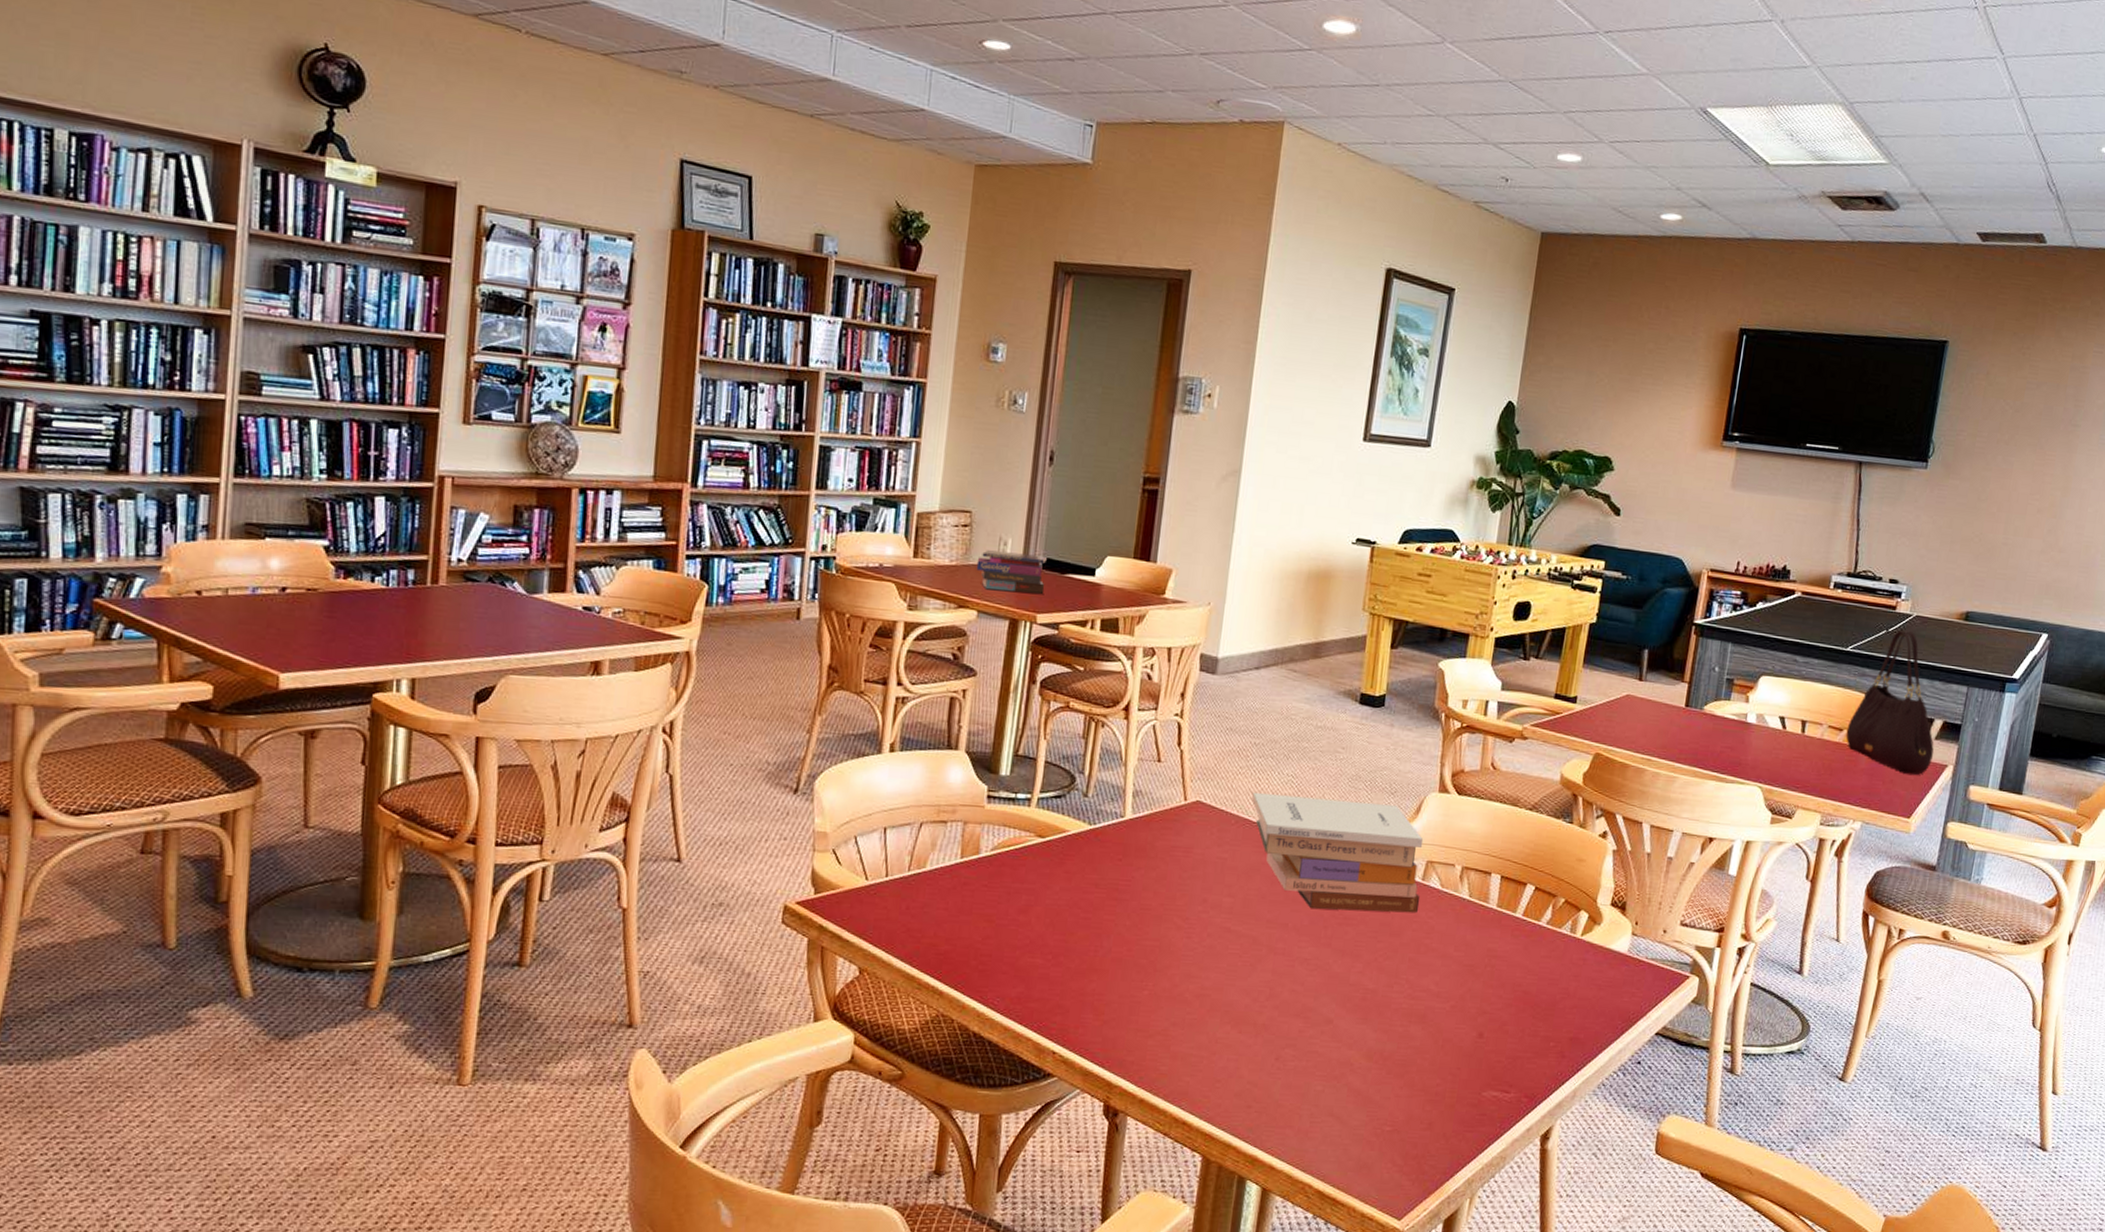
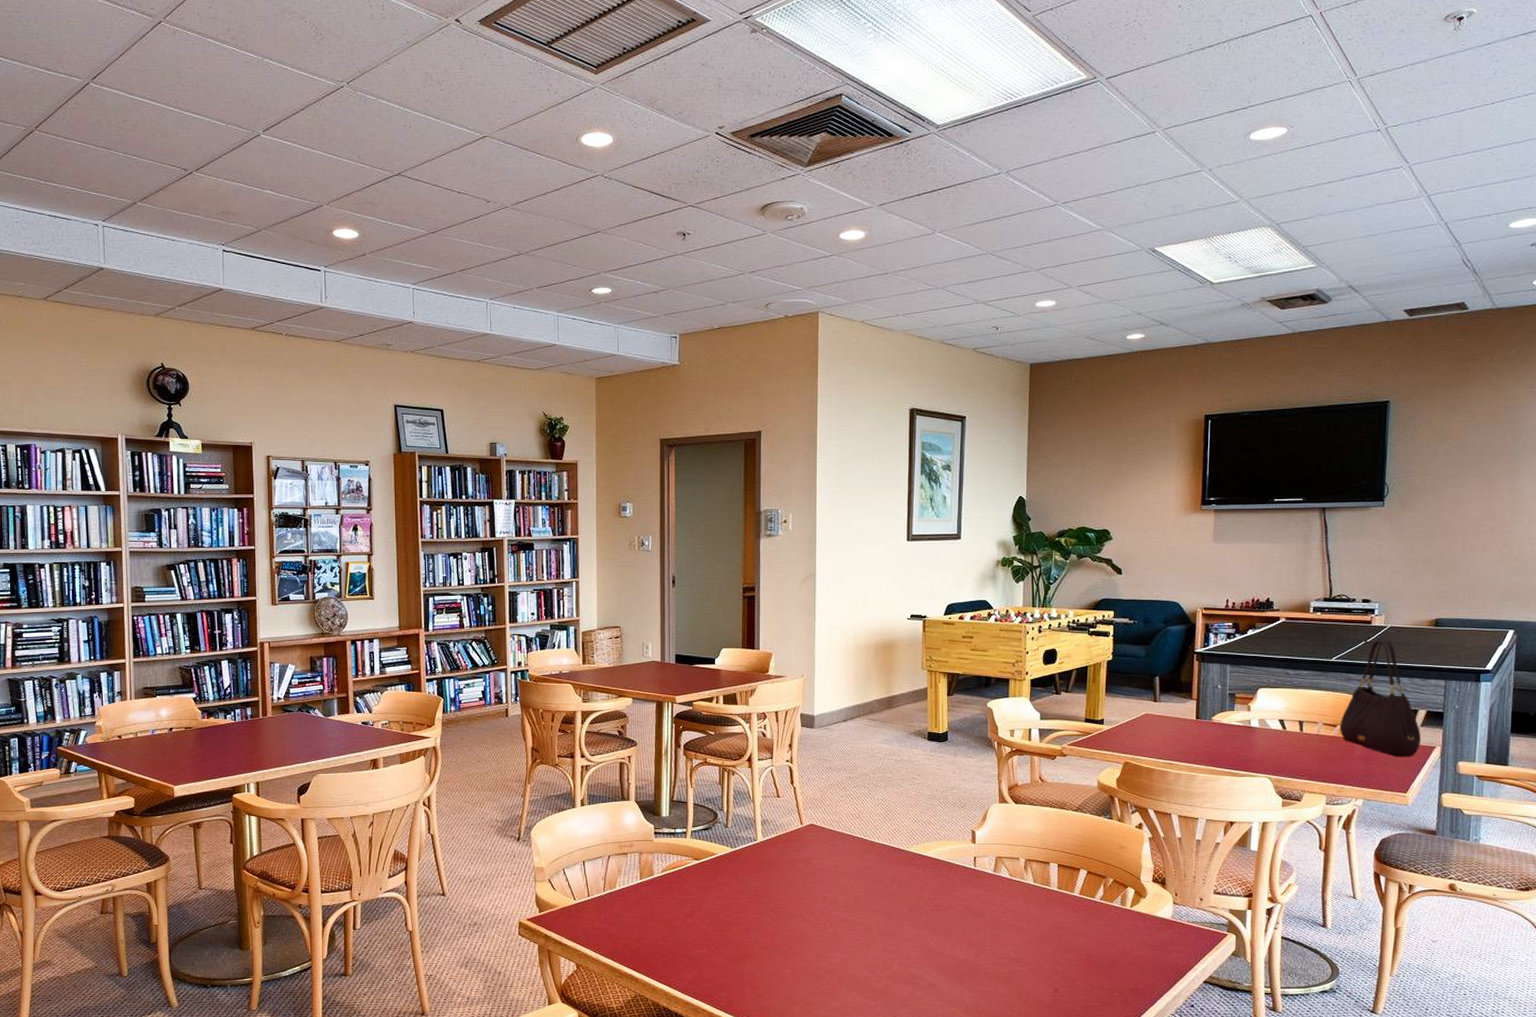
books: present [976,550,1047,594] -> none [628,653,679,682]
books: present [1252,792,1424,913] -> none [852,814,994,900]

